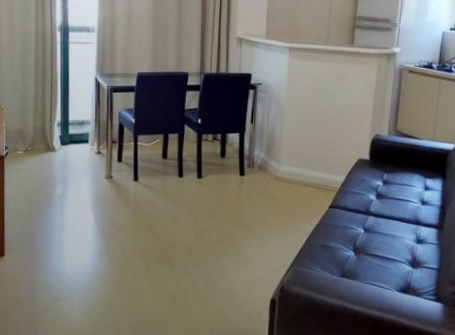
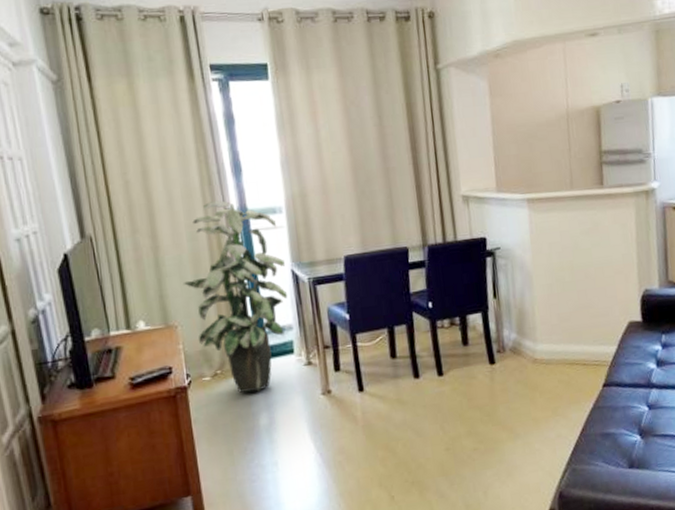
indoor plant: none [12,16,91,168] -> present [183,200,288,393]

